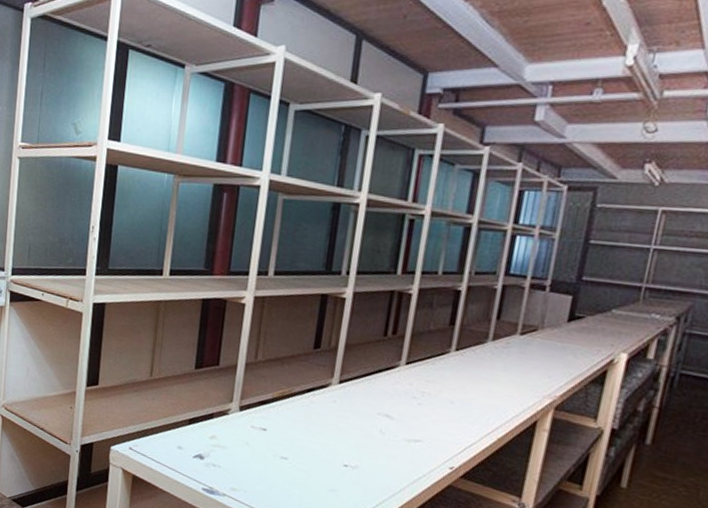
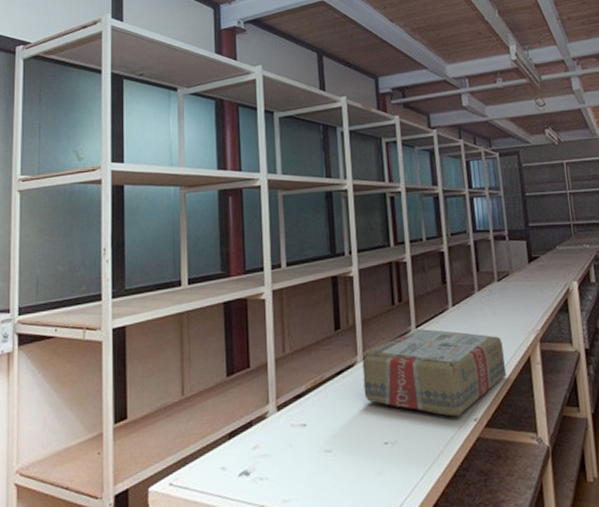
carton: none [332,365,507,460] -> present [362,329,507,417]

